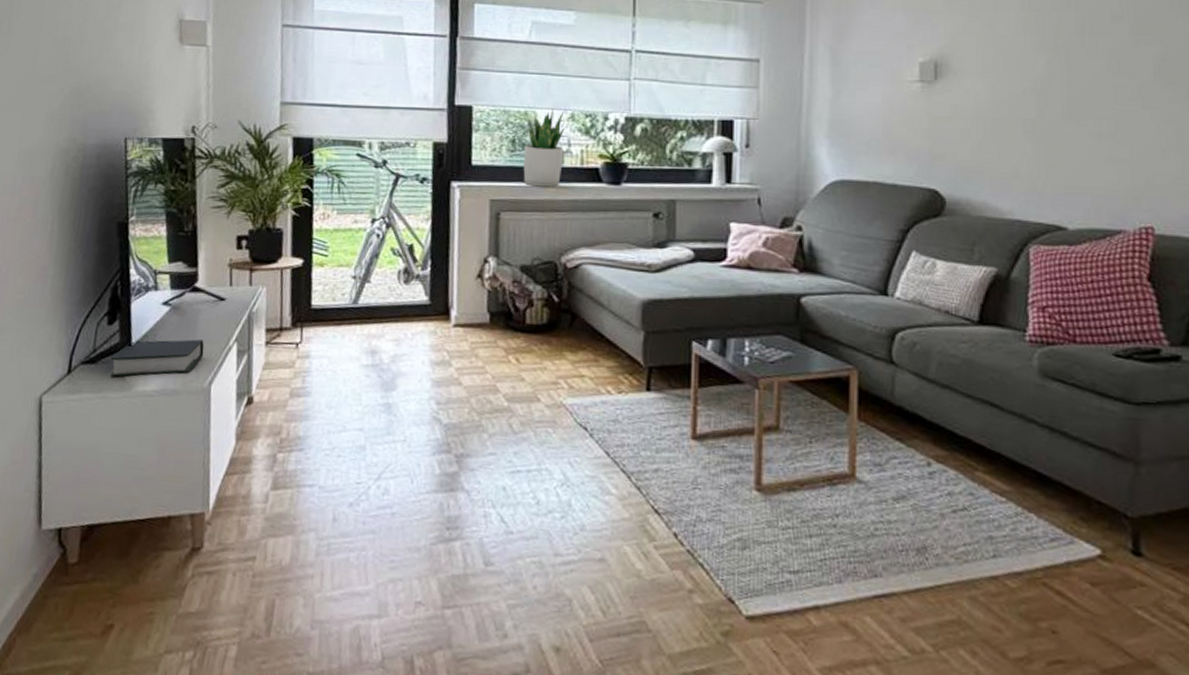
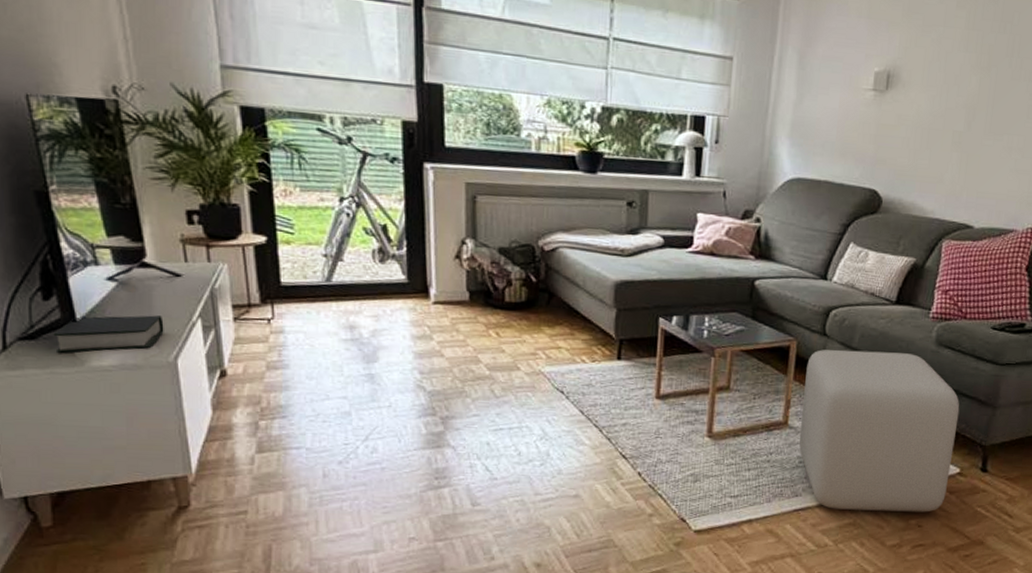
planter: present [523,109,565,187] -> none [499,93,542,173]
pouf: none [873,381,1087,612] -> present [799,349,960,512]

